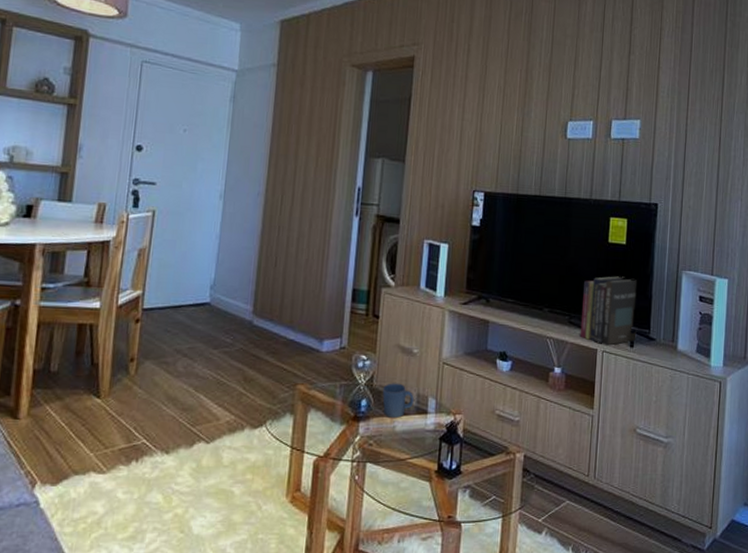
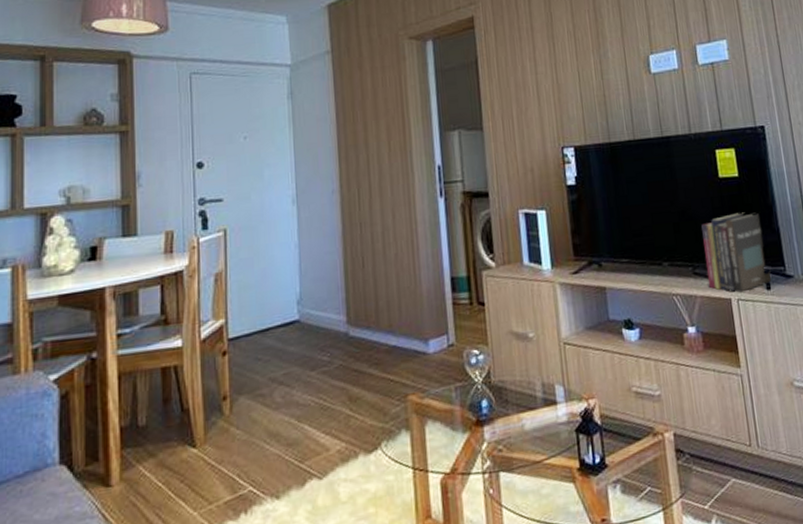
mug: present [382,383,414,419] -> none [502,374,540,417]

